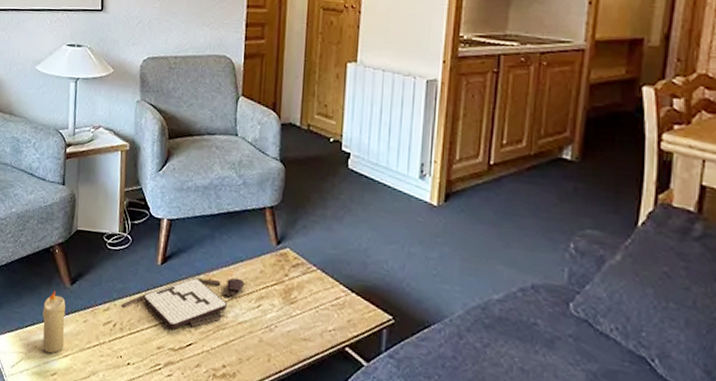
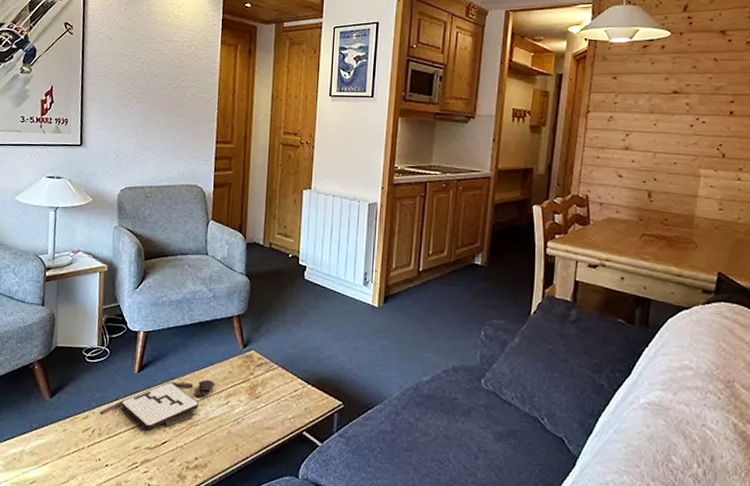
candle: present [42,290,66,354] -> none [21,404,46,464]

